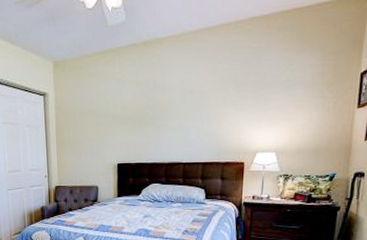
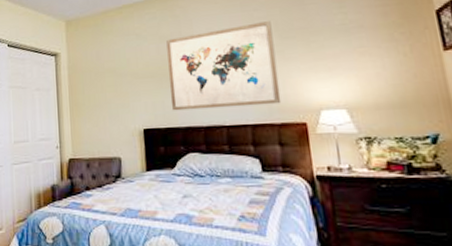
wall art: none [141,74,231,149] -> present [166,21,282,111]

